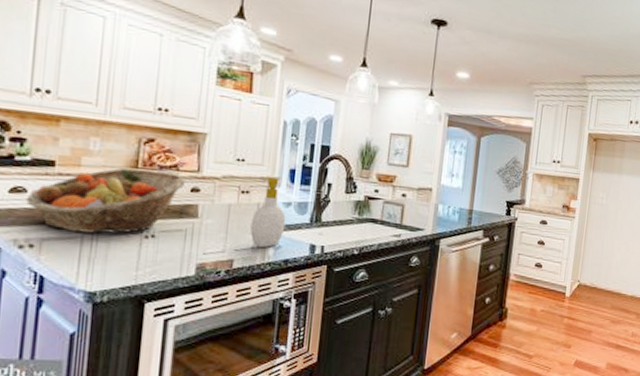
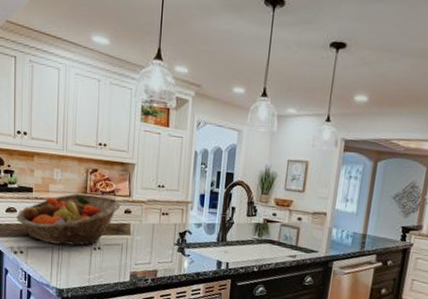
soap bottle: present [250,177,286,247] -> none [169,201,198,262]

